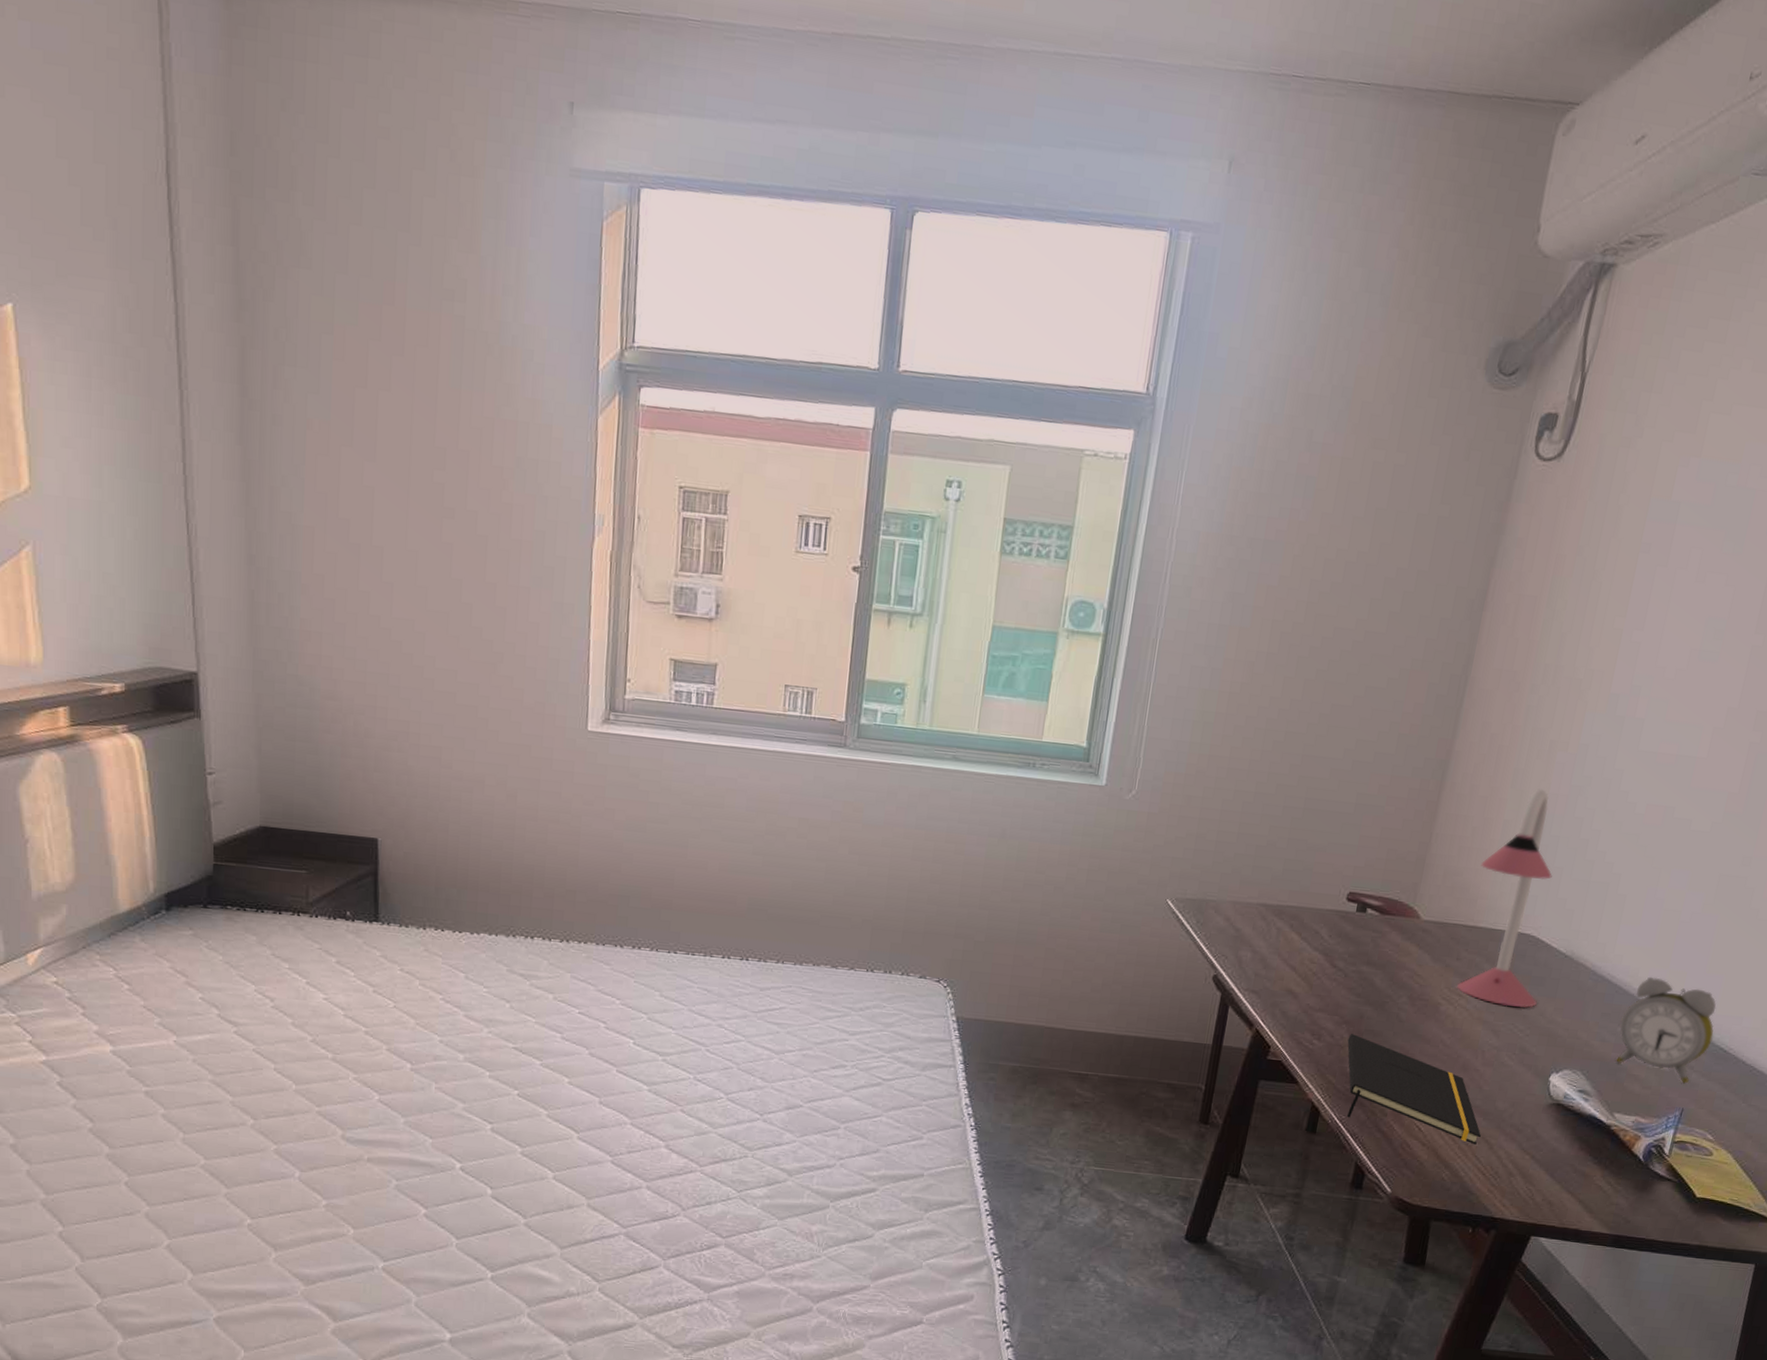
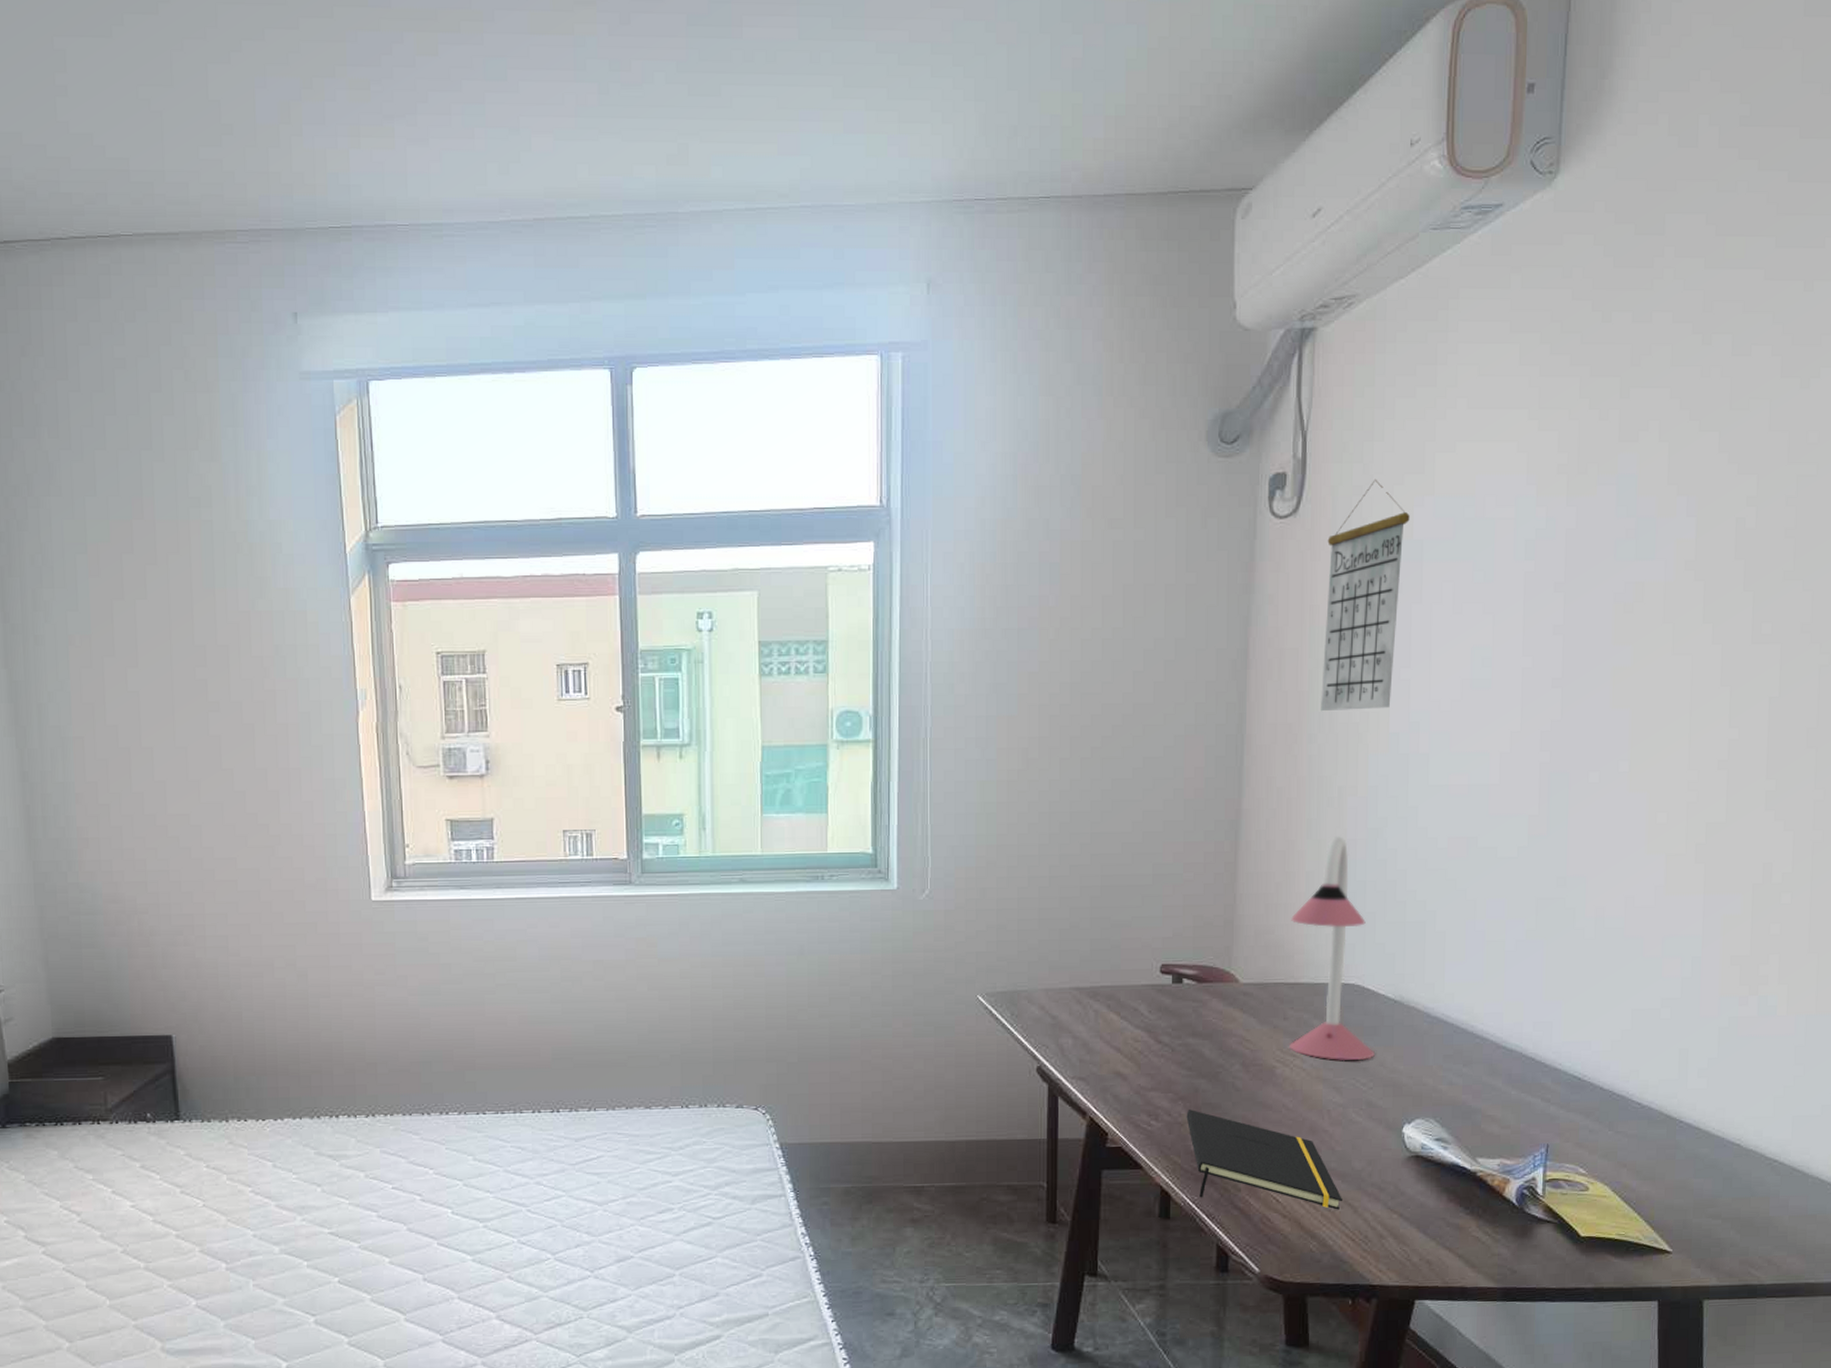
calendar: none [1548,432,1673,669] -> present [1321,478,1410,712]
alarm clock: present [1616,976,1716,1084] -> none [1464,1011,1564,1118]

